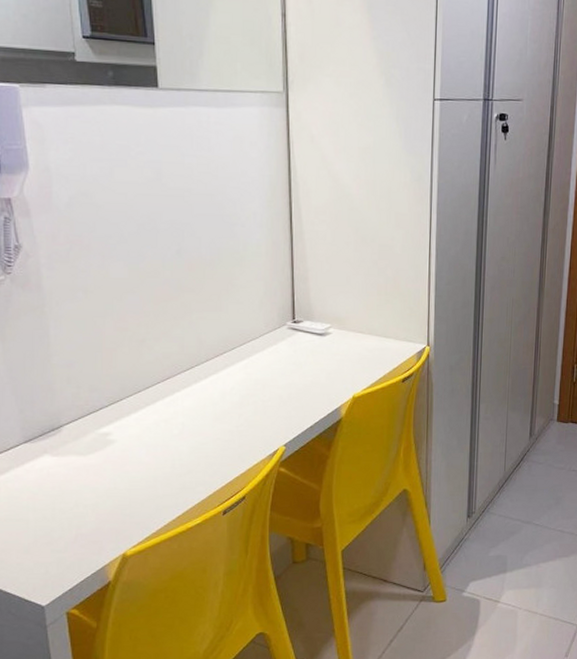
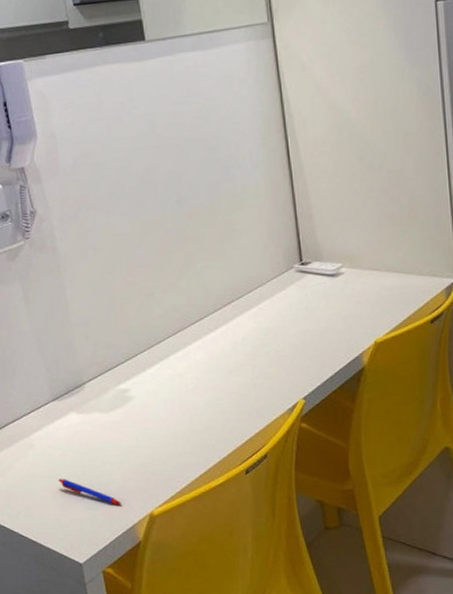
pen: none [24,522,94,547] -> present [58,479,123,505]

